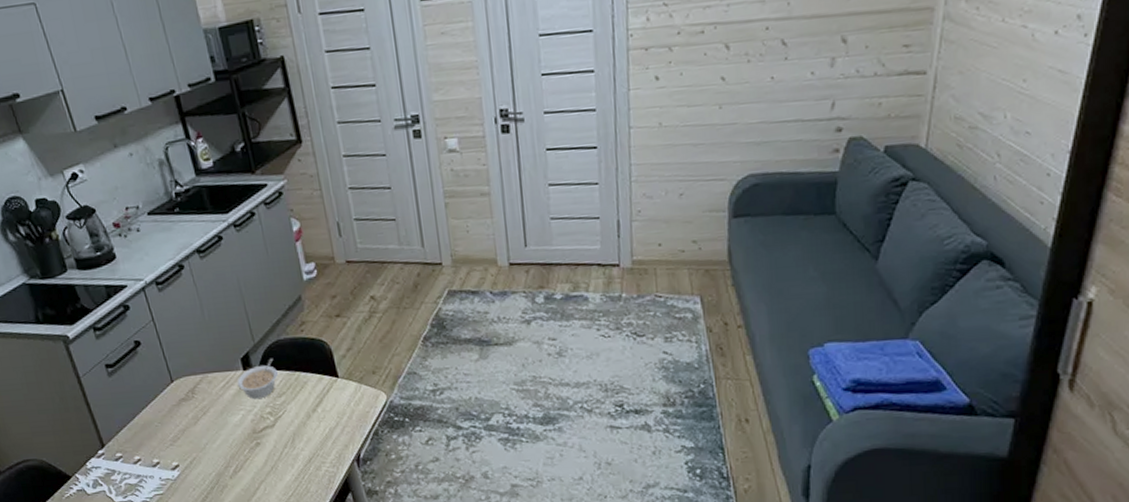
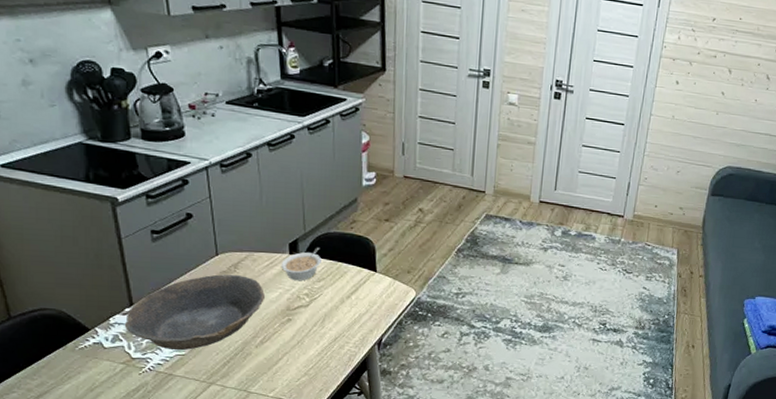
bowl: none [100,401,229,490] -> present [124,274,266,351]

